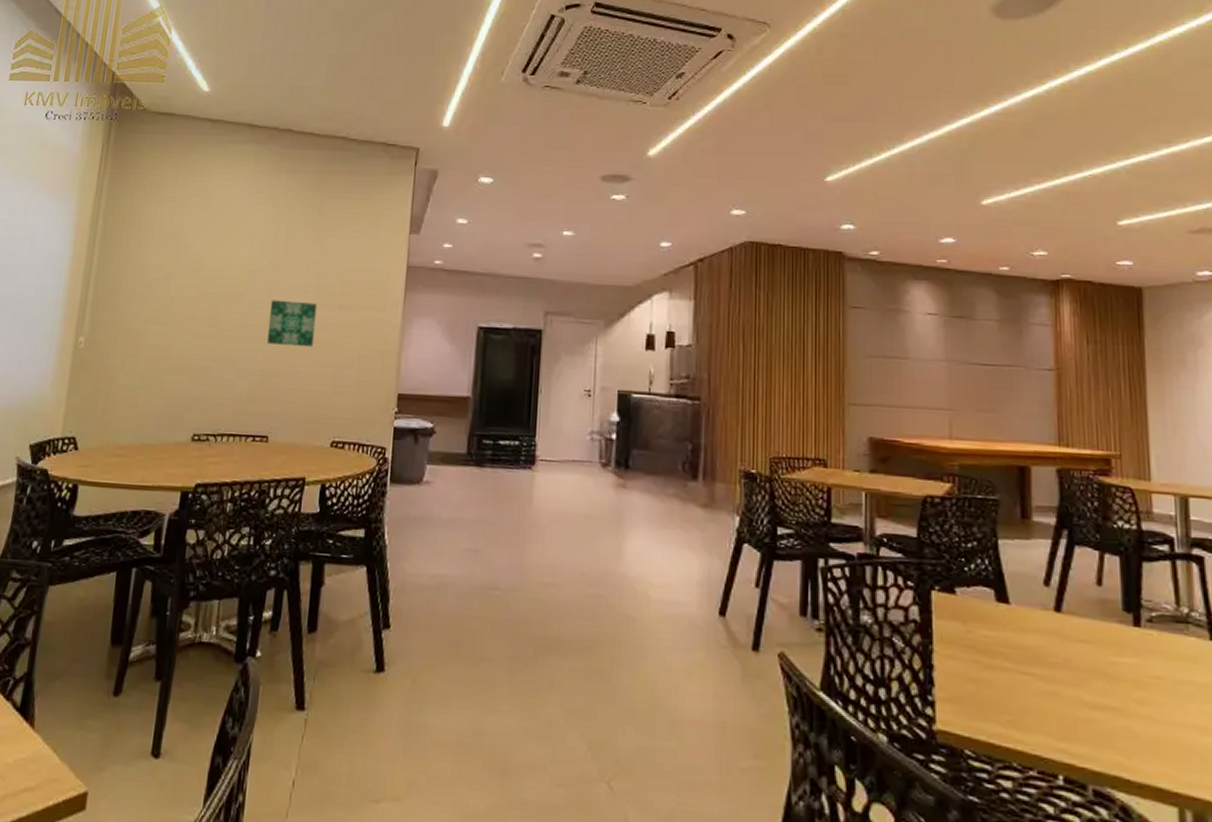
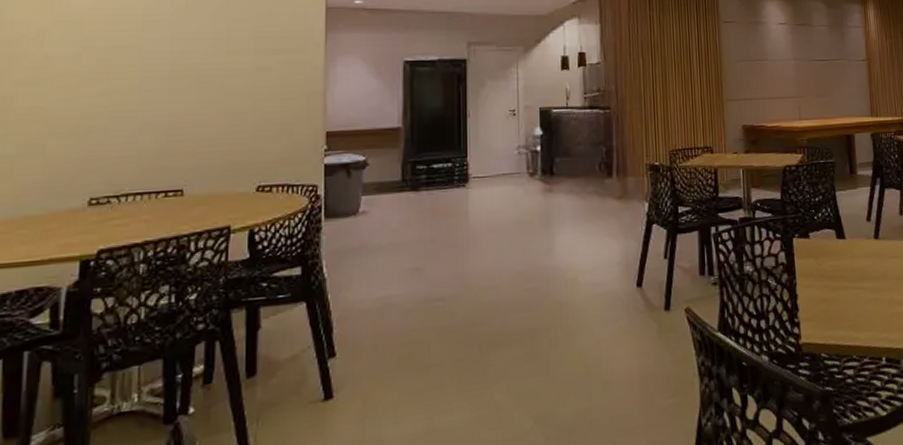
wall art: present [267,299,318,348] -> none [172,49,229,96]

